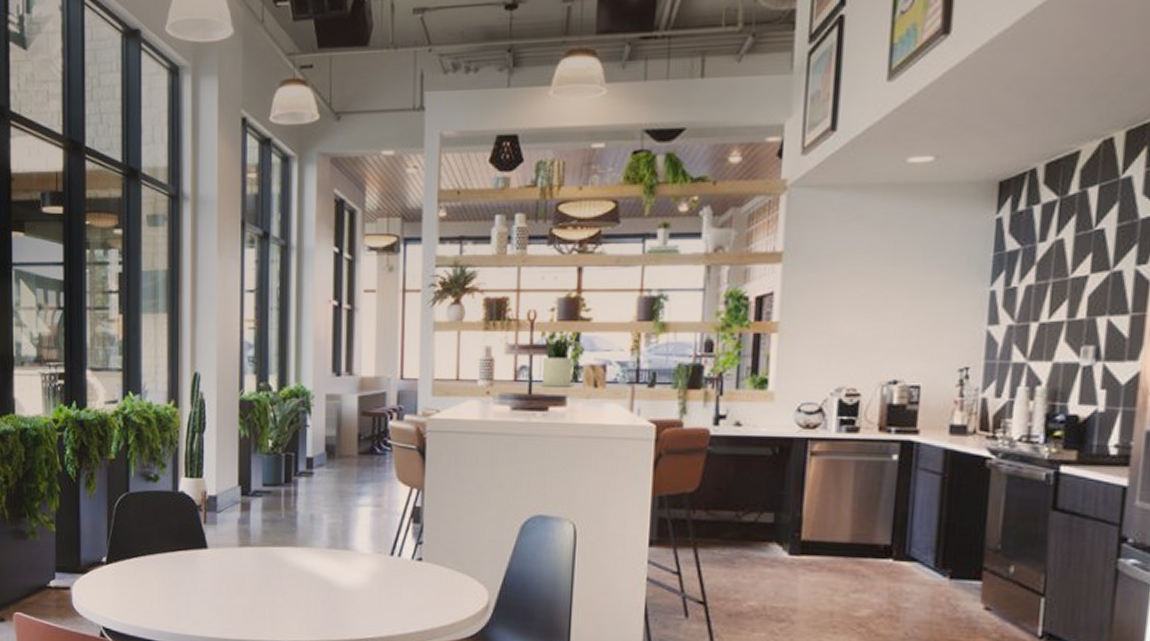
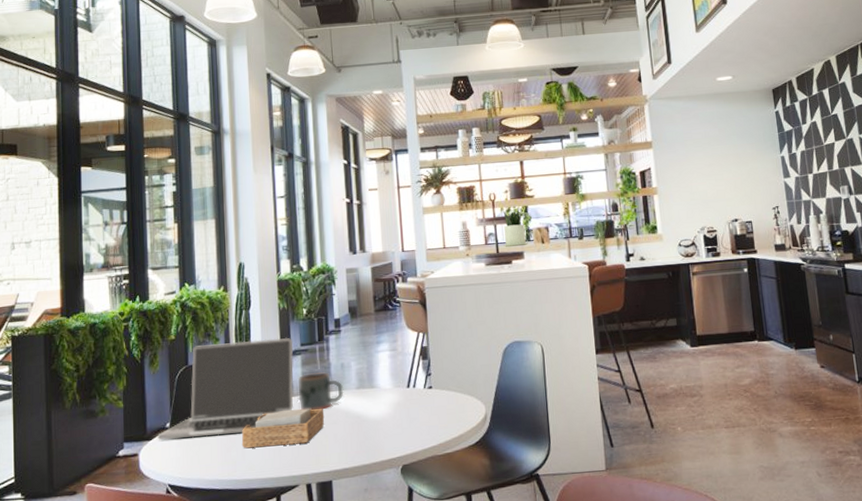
laptop: none [92,470,254,580] -> present [157,337,294,440]
napkin holder: none [186,561,286,605] -> present [241,408,325,449]
mug: none [256,521,311,568] -> present [298,372,344,411]

